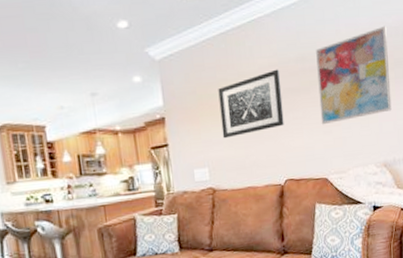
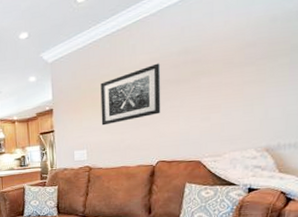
wall art: present [316,25,392,125] -> none [199,11,285,113]

